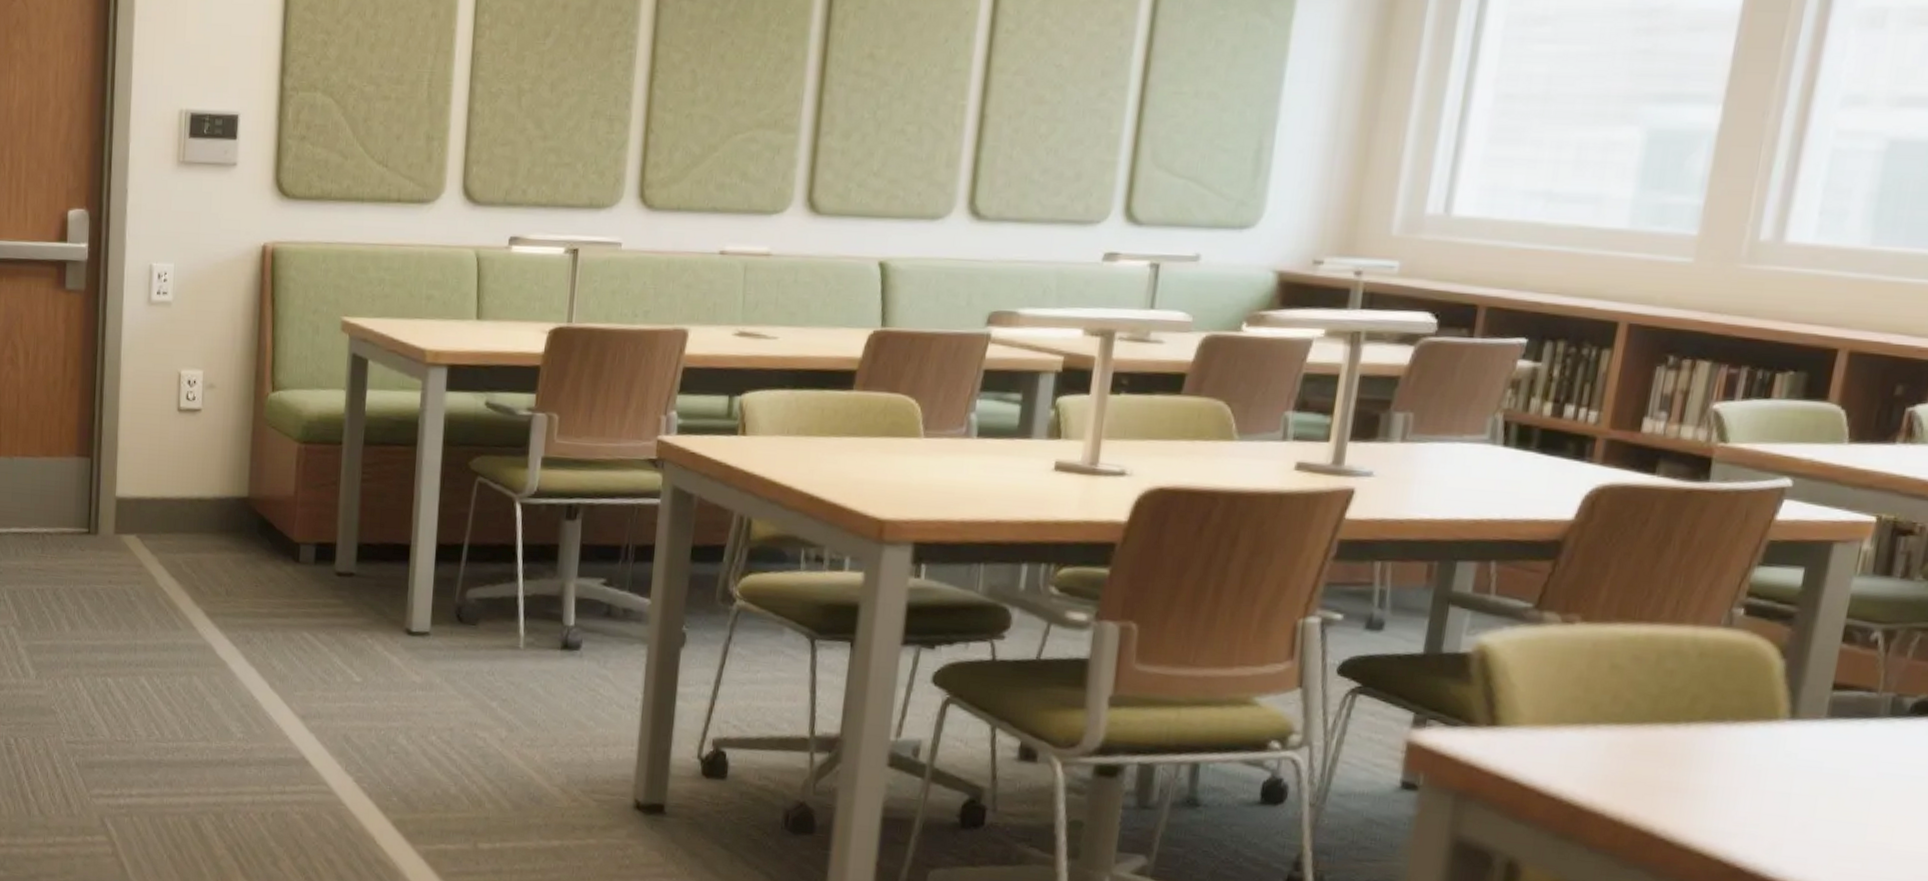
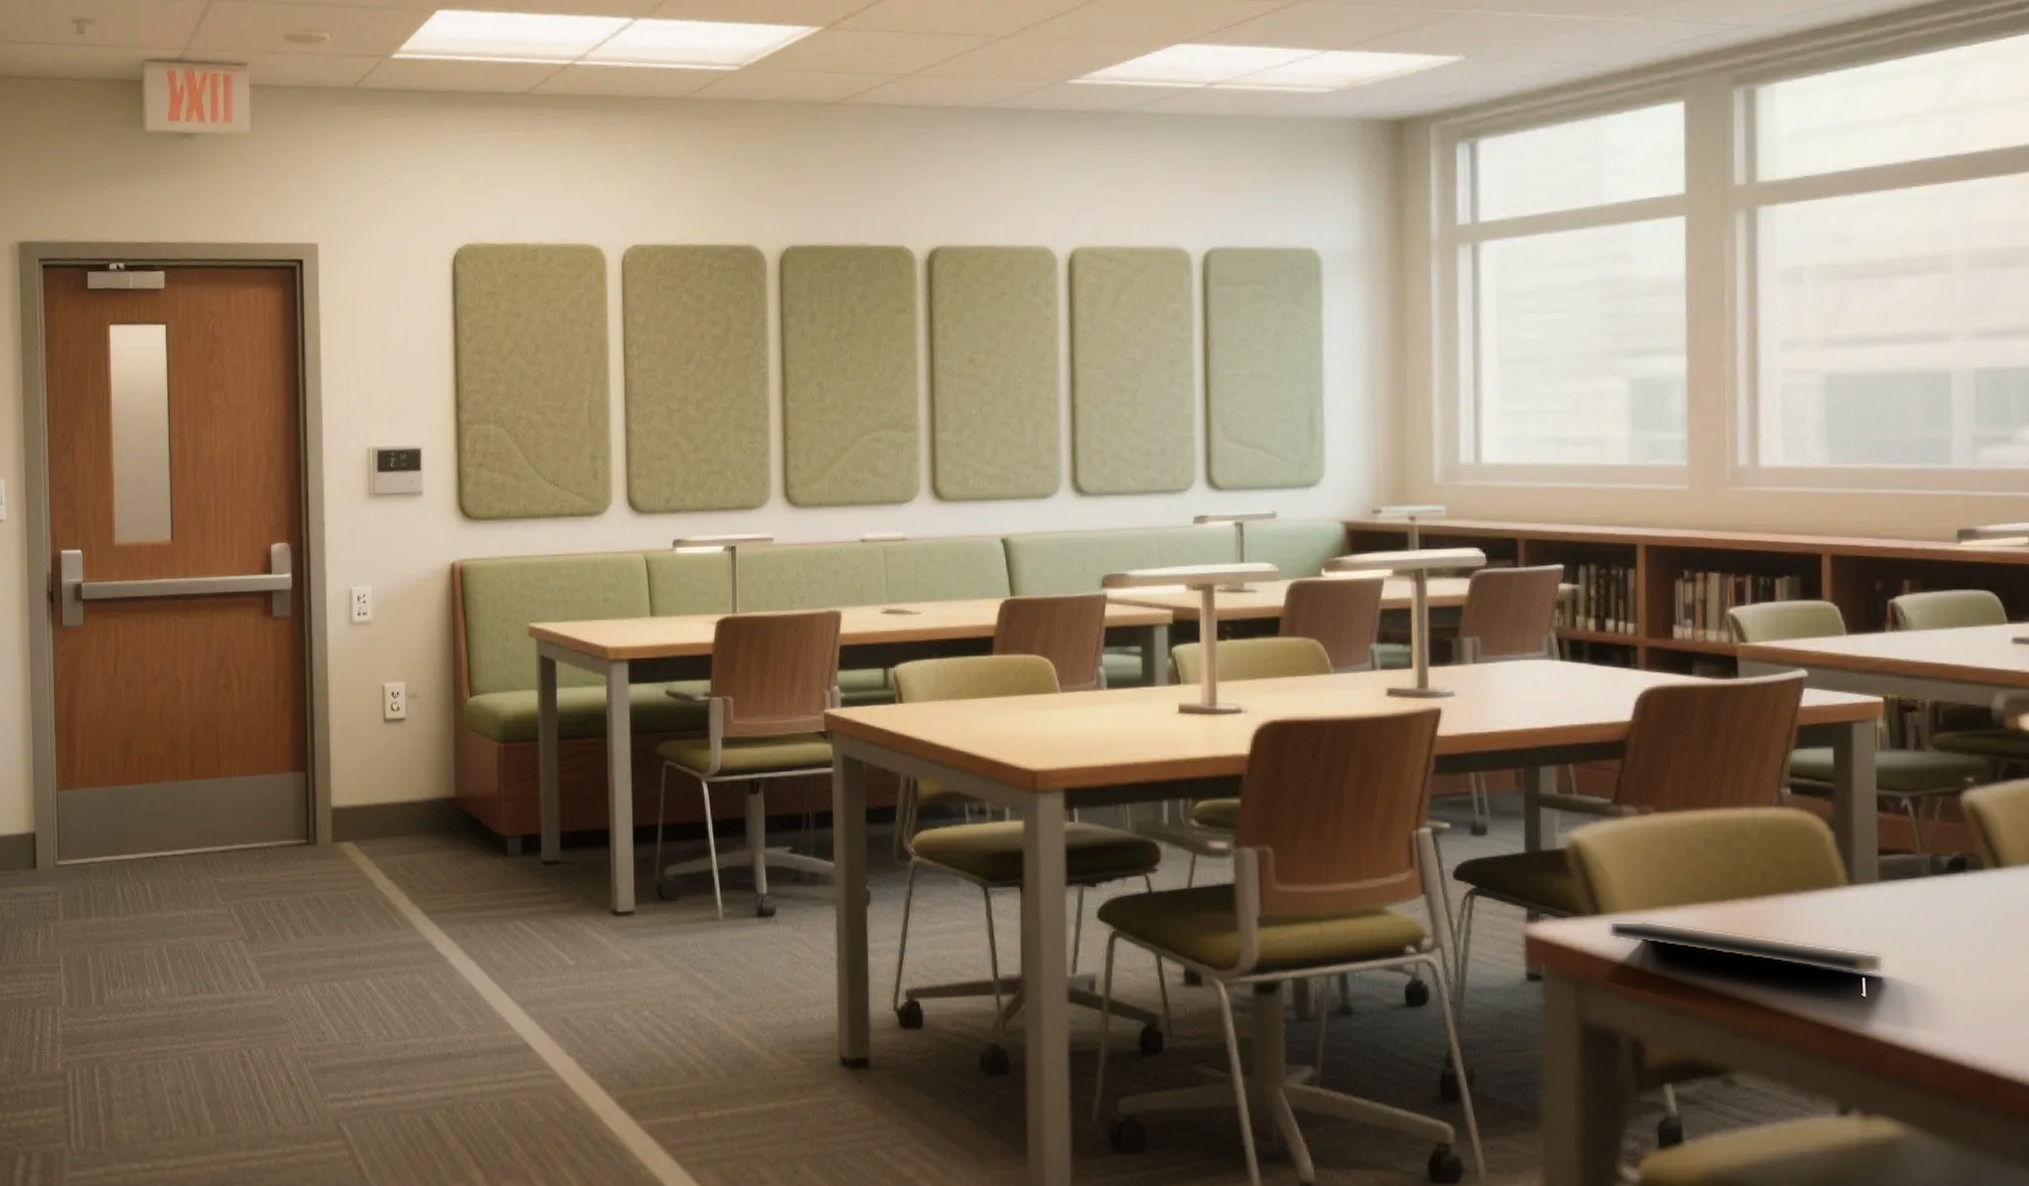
notepad: none [1502,734,1814,847] -> present [1608,920,1884,1003]

